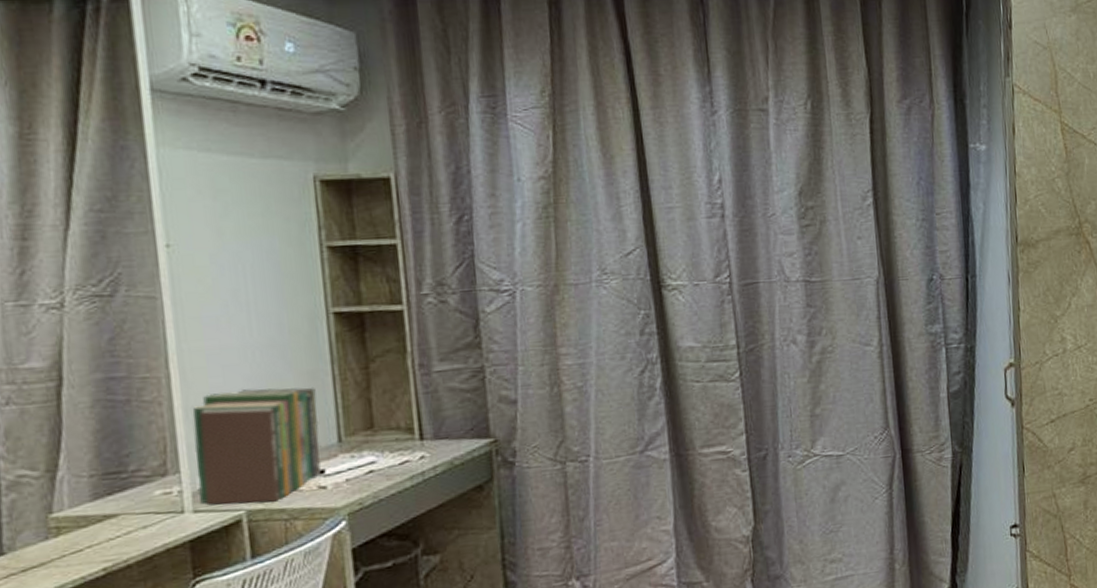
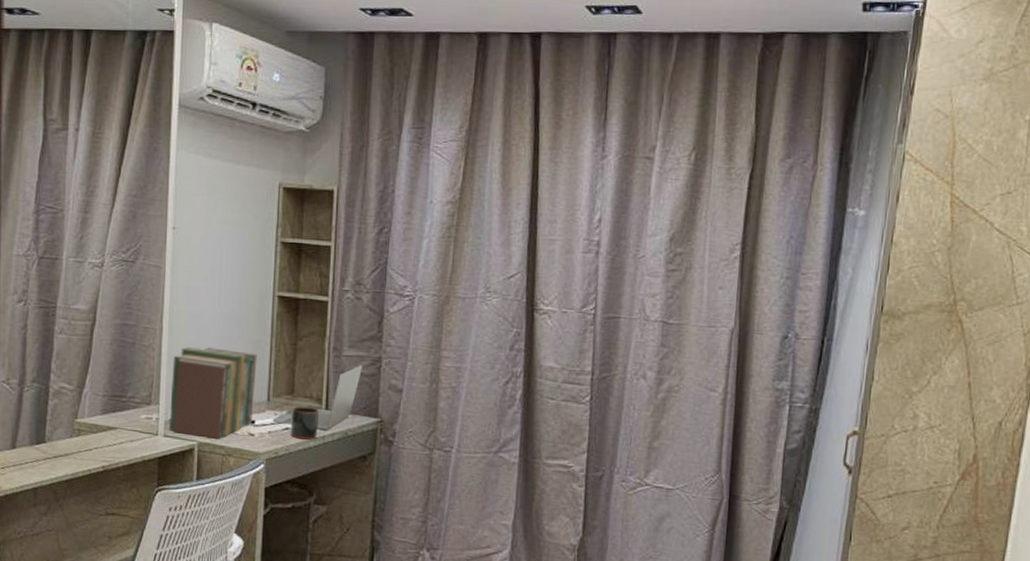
laptop: none [349,379,462,468] -> present [272,365,363,430]
mug: none [374,440,414,482] -> present [290,406,320,440]

